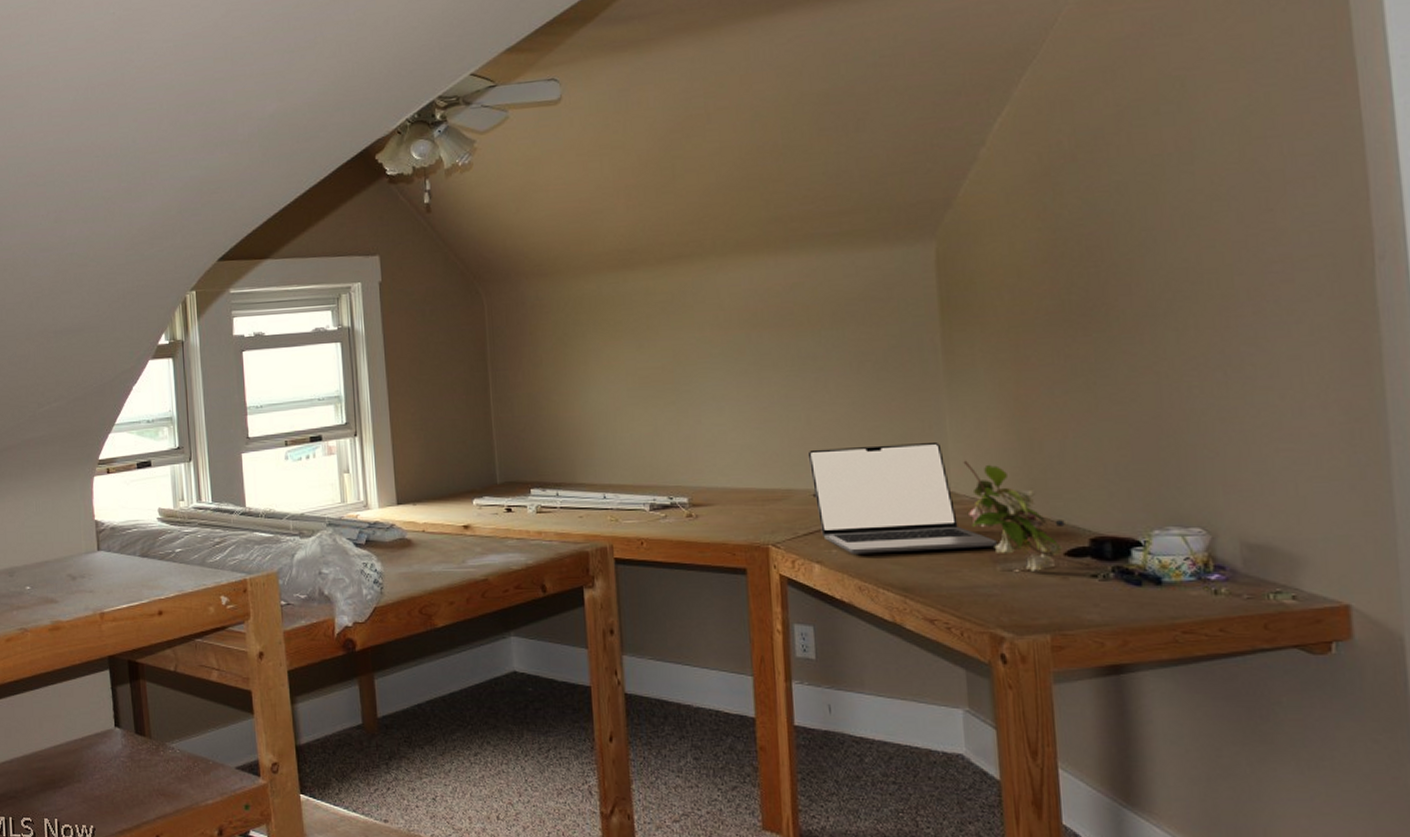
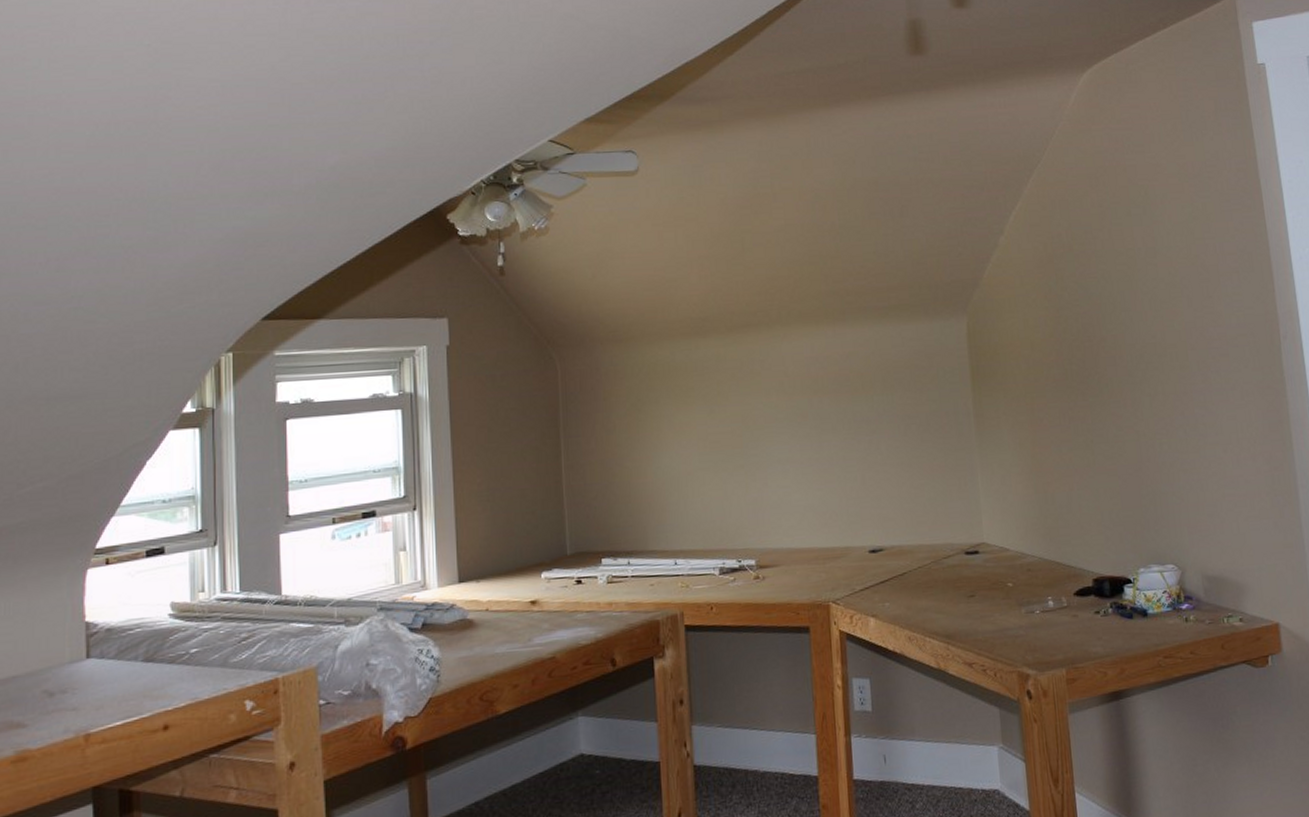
laptop: present [807,443,997,554] -> none [863,498,1021,606]
plant: present [963,460,1092,571] -> none [993,513,1095,612]

